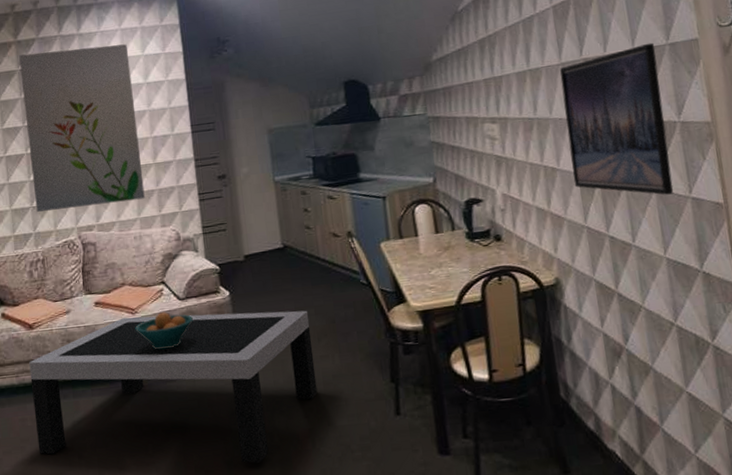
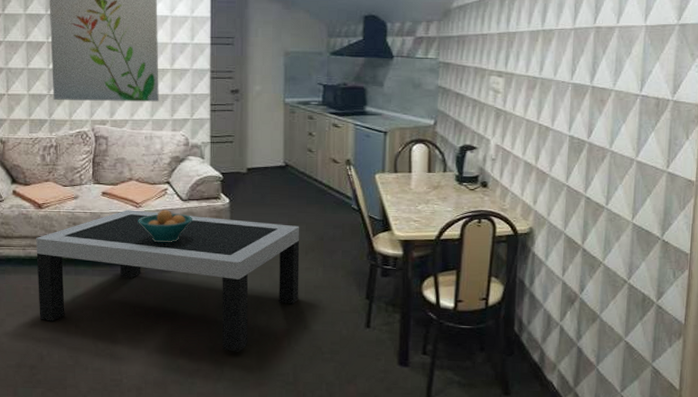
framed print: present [560,42,674,195] -> none [563,20,666,167]

